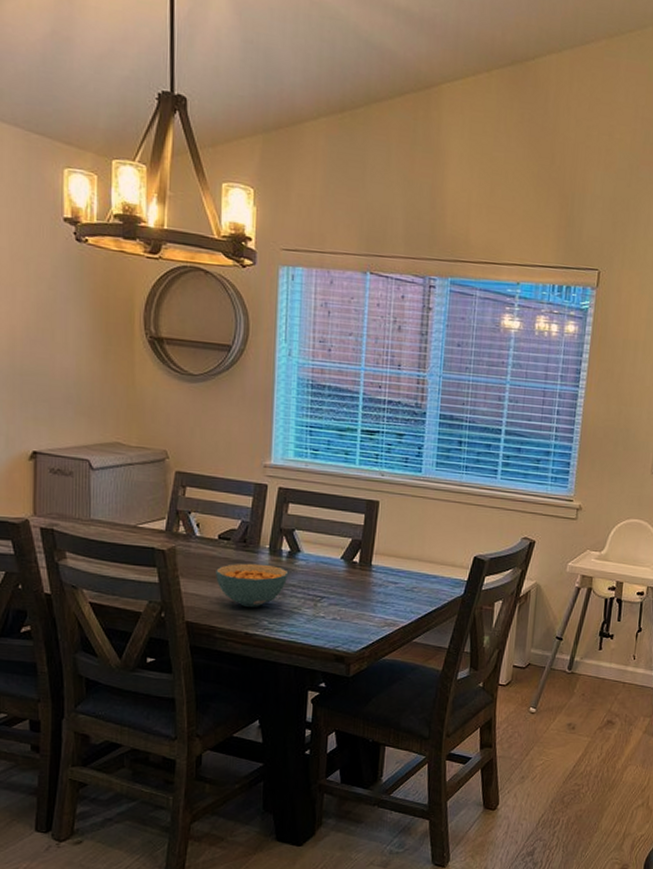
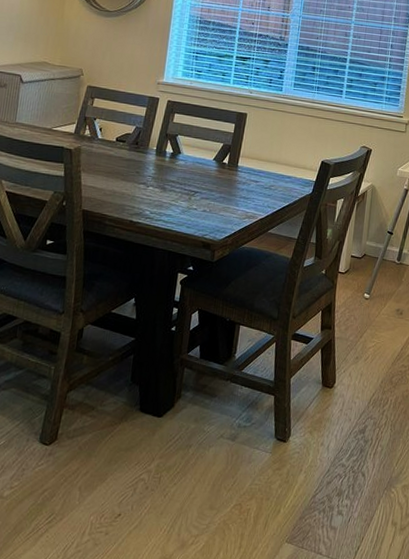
cereal bowl: present [216,563,289,607] -> none [110,162,170,199]

